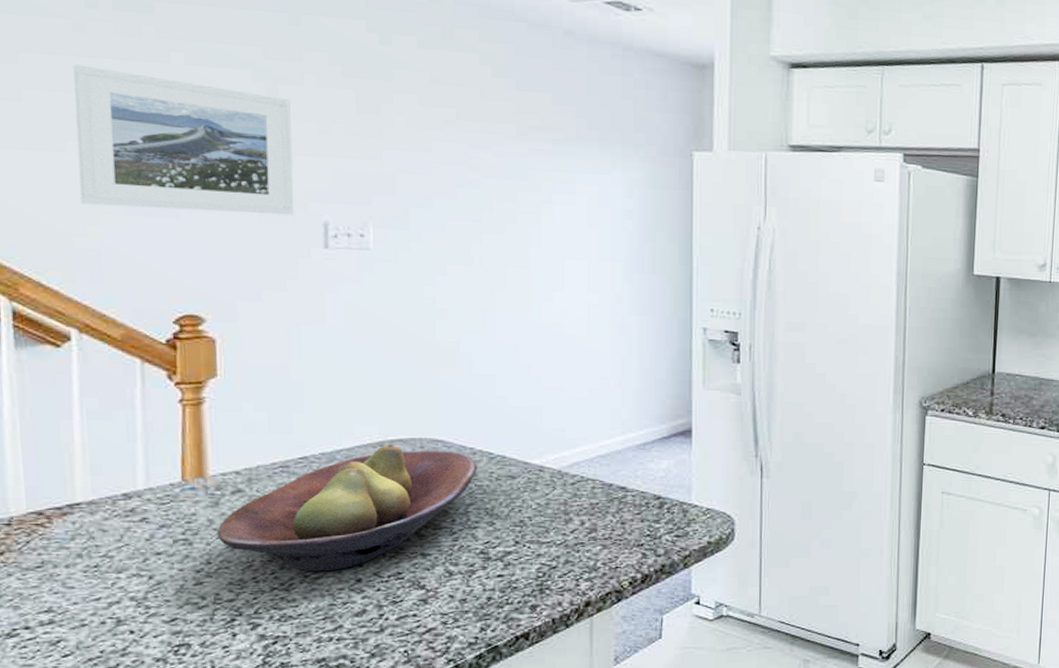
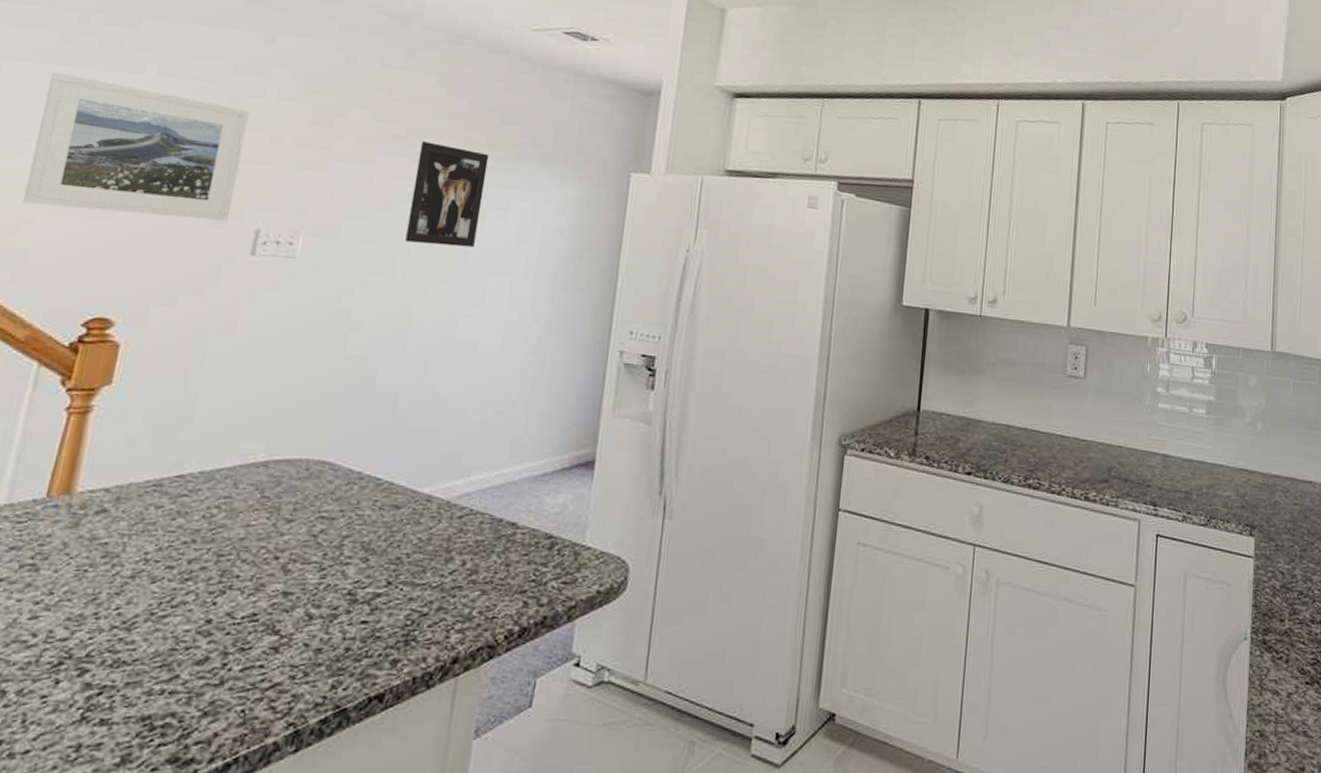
fruit bowl: present [216,444,477,572] -> none [67,464,362,609]
wall art: none [474,126,547,233] -> present [405,141,489,248]

